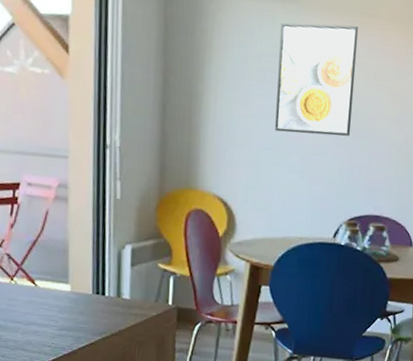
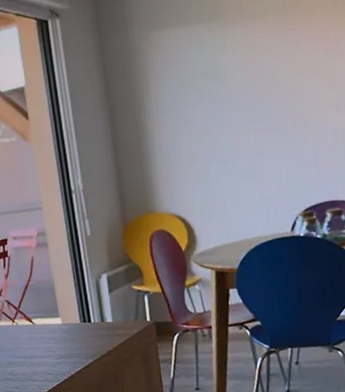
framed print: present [275,22,359,136] -> none [207,25,292,143]

